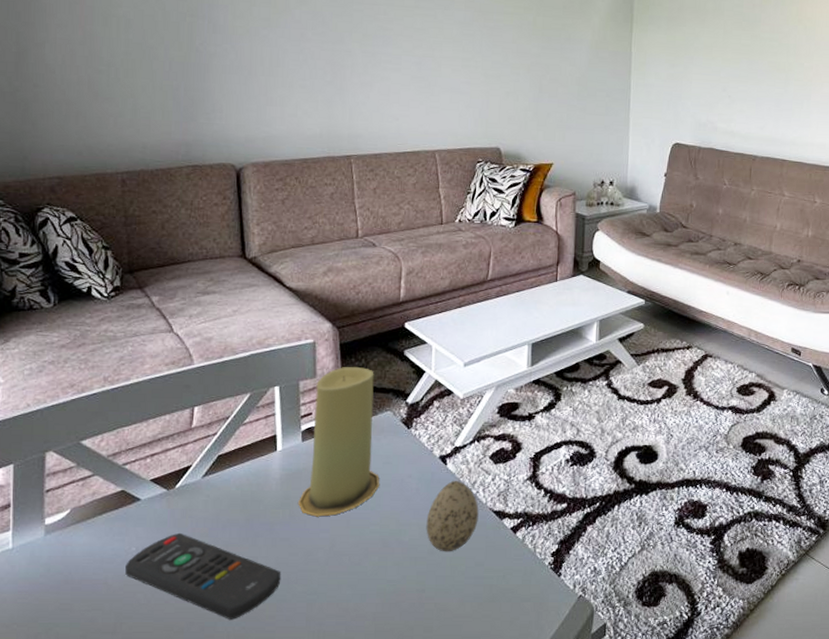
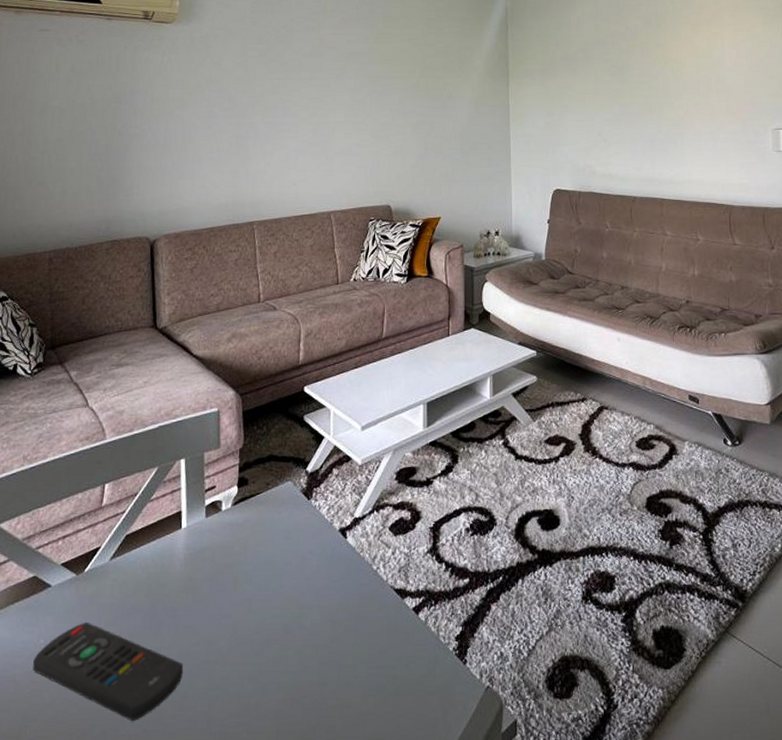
candle: present [298,366,379,517] -> none [201,434,280,601]
decorative egg: present [426,480,479,552] -> none [327,555,380,638]

